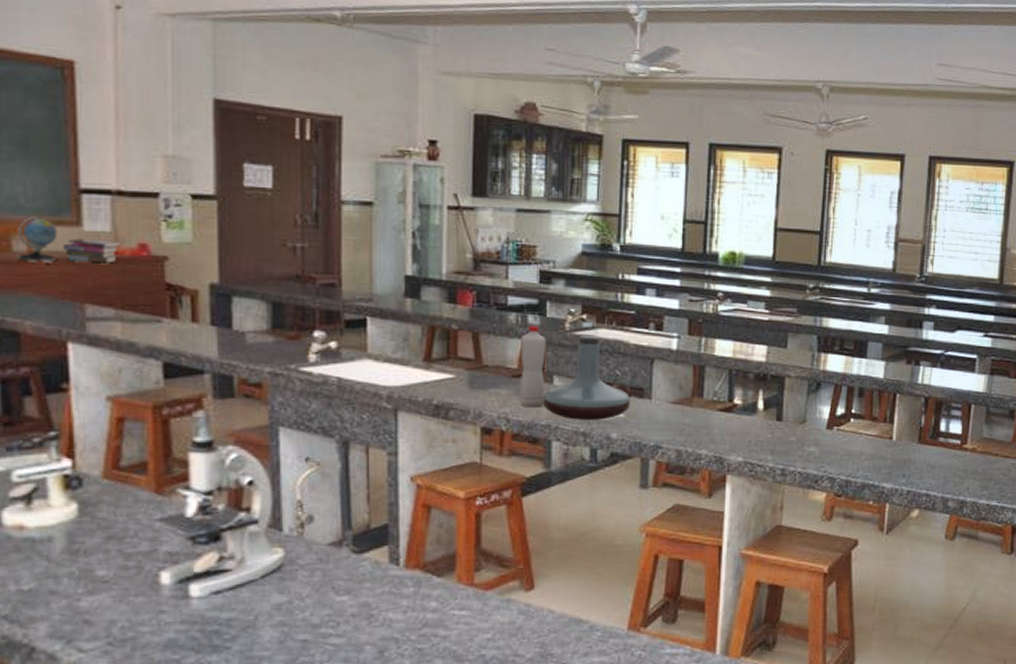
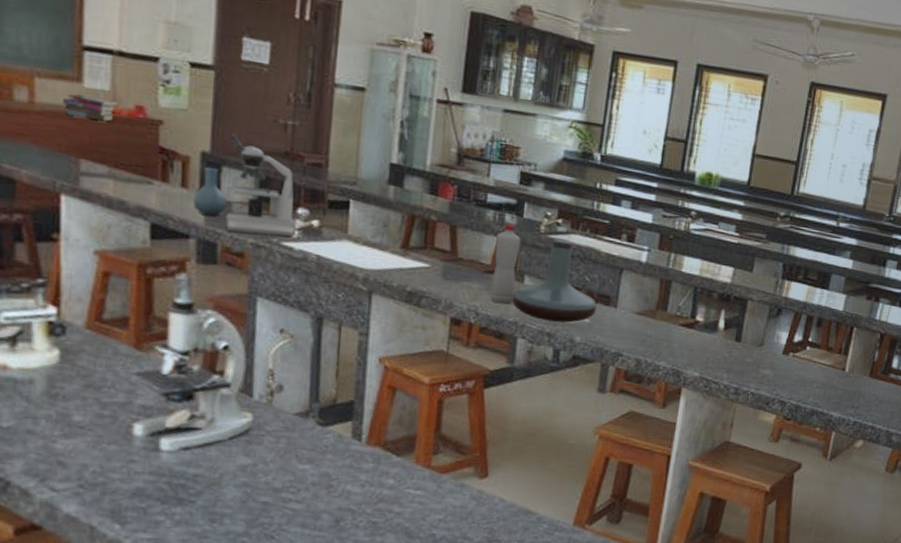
globe: present [17,216,58,262] -> none [18,68,59,115]
flask: none [205,298,240,348] -> present [193,166,227,216]
microscope: none [237,262,313,363] -> present [225,133,296,238]

